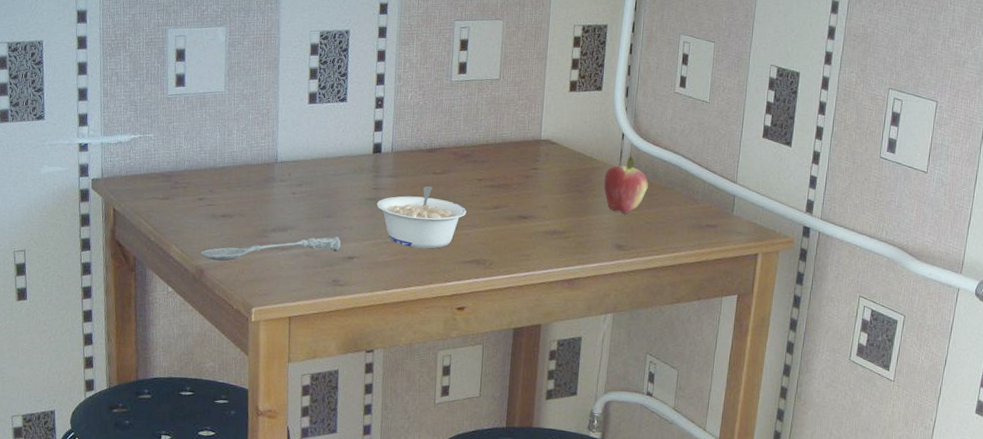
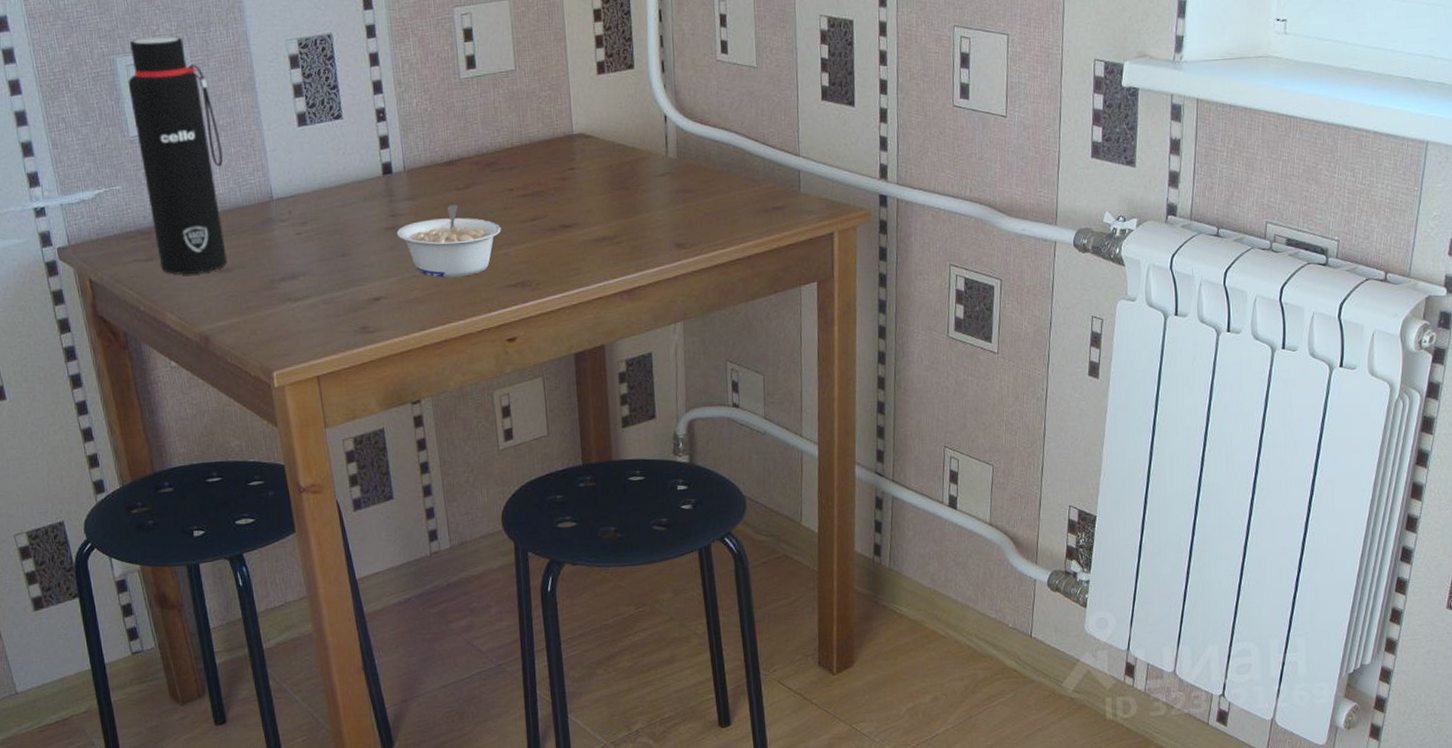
water bottle: none [174,15,242,216] -> present [128,36,227,275]
soupspoon: present [201,236,341,262] -> none [202,276,363,324]
fruit: present [604,153,648,214] -> none [651,136,702,207]

